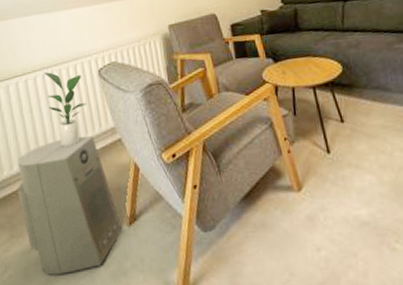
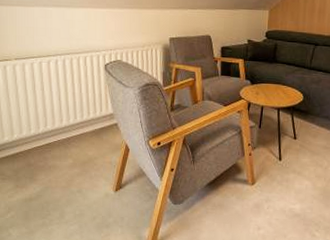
air purifier: present [17,136,122,275] -> none [24,116,109,220]
potted plant: present [44,71,87,146] -> none [57,58,92,123]

